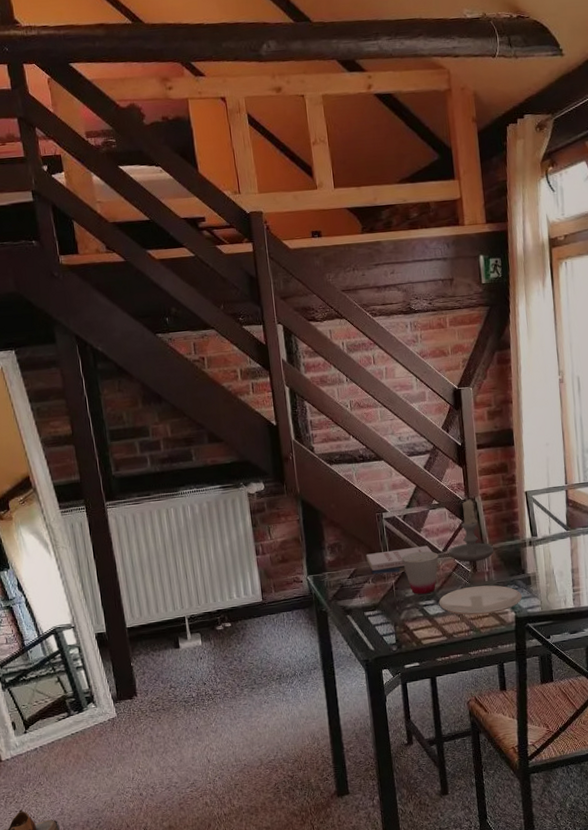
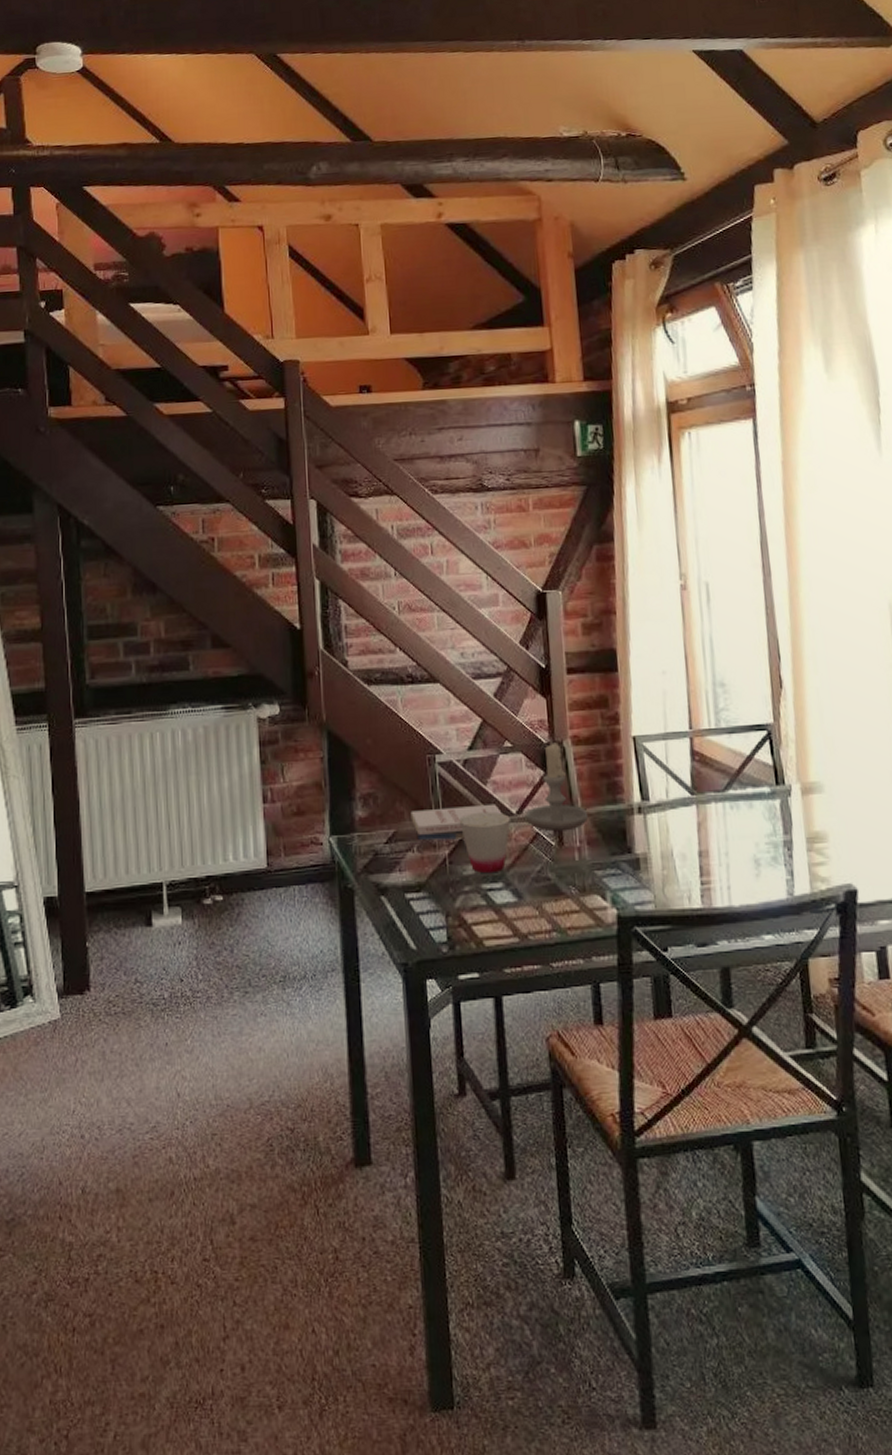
plate: present [438,585,522,615] -> none [509,866,627,909]

